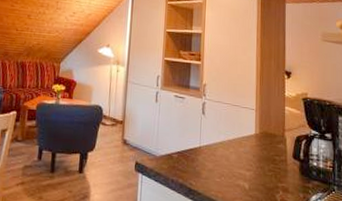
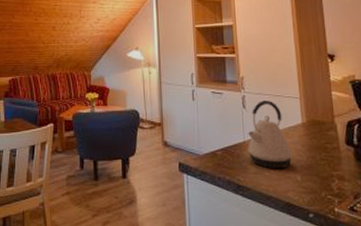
kettle: none [202,109,243,177] -> present [248,100,293,169]

